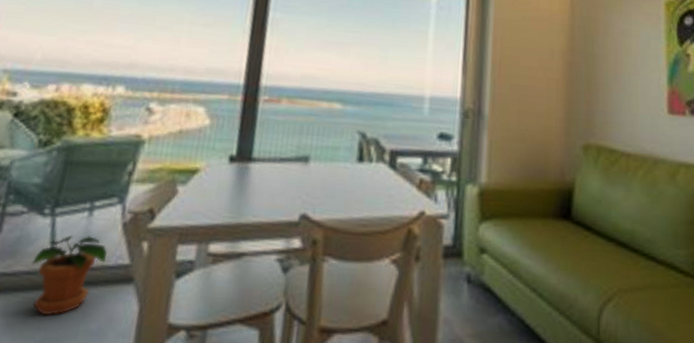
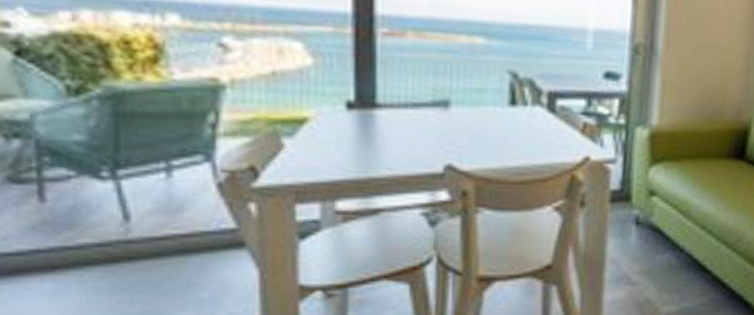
potted plant: present [32,234,108,316] -> none [101,199,204,289]

